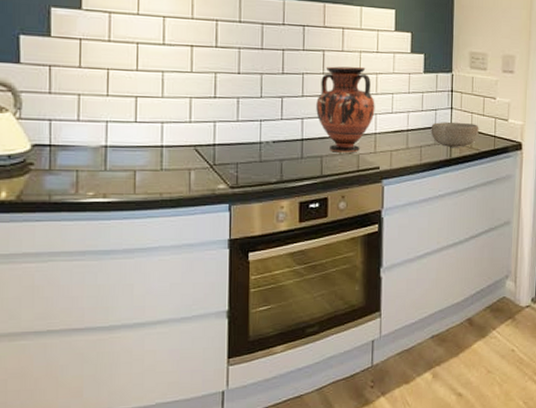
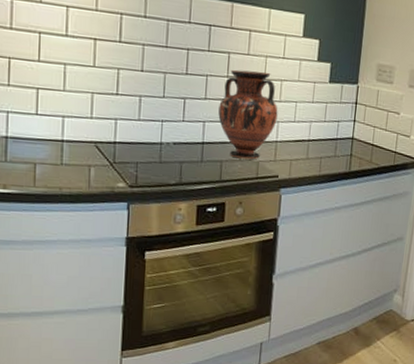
bowl: present [431,121,479,147] -> none [332,134,381,161]

